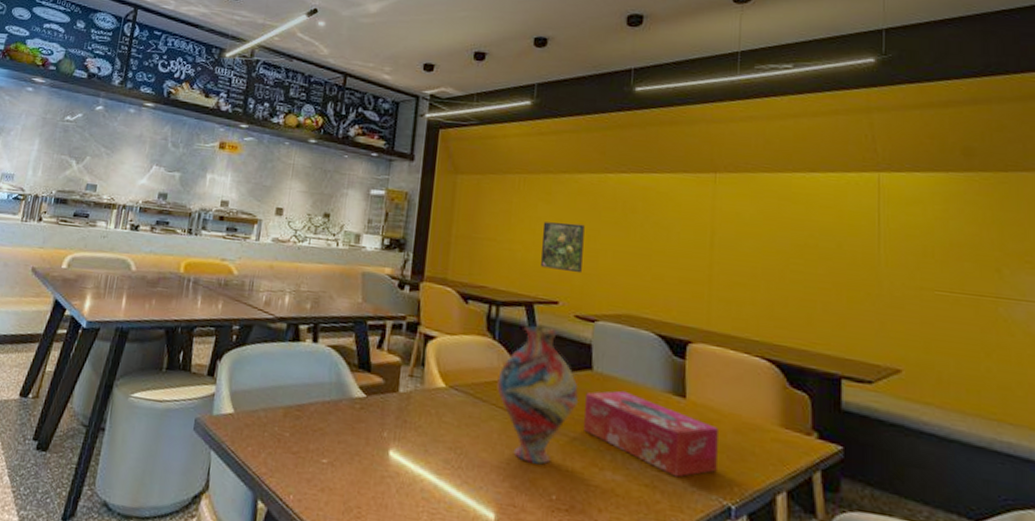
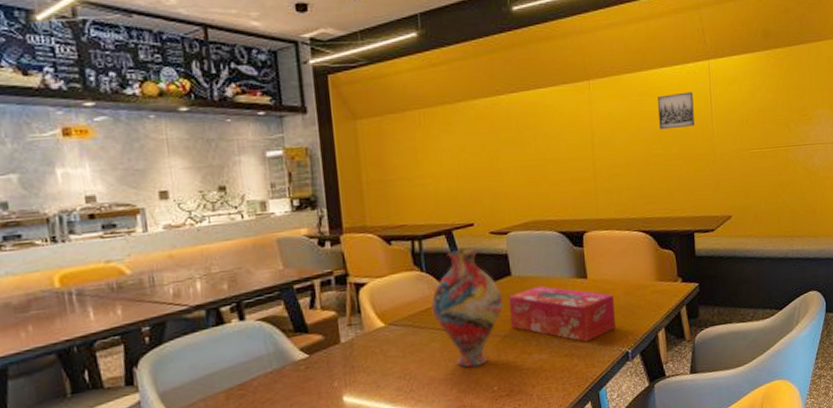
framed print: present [541,222,585,274] -> none [448,148,490,196]
wall art: none [803,203,853,247] -> present [658,92,694,130]

